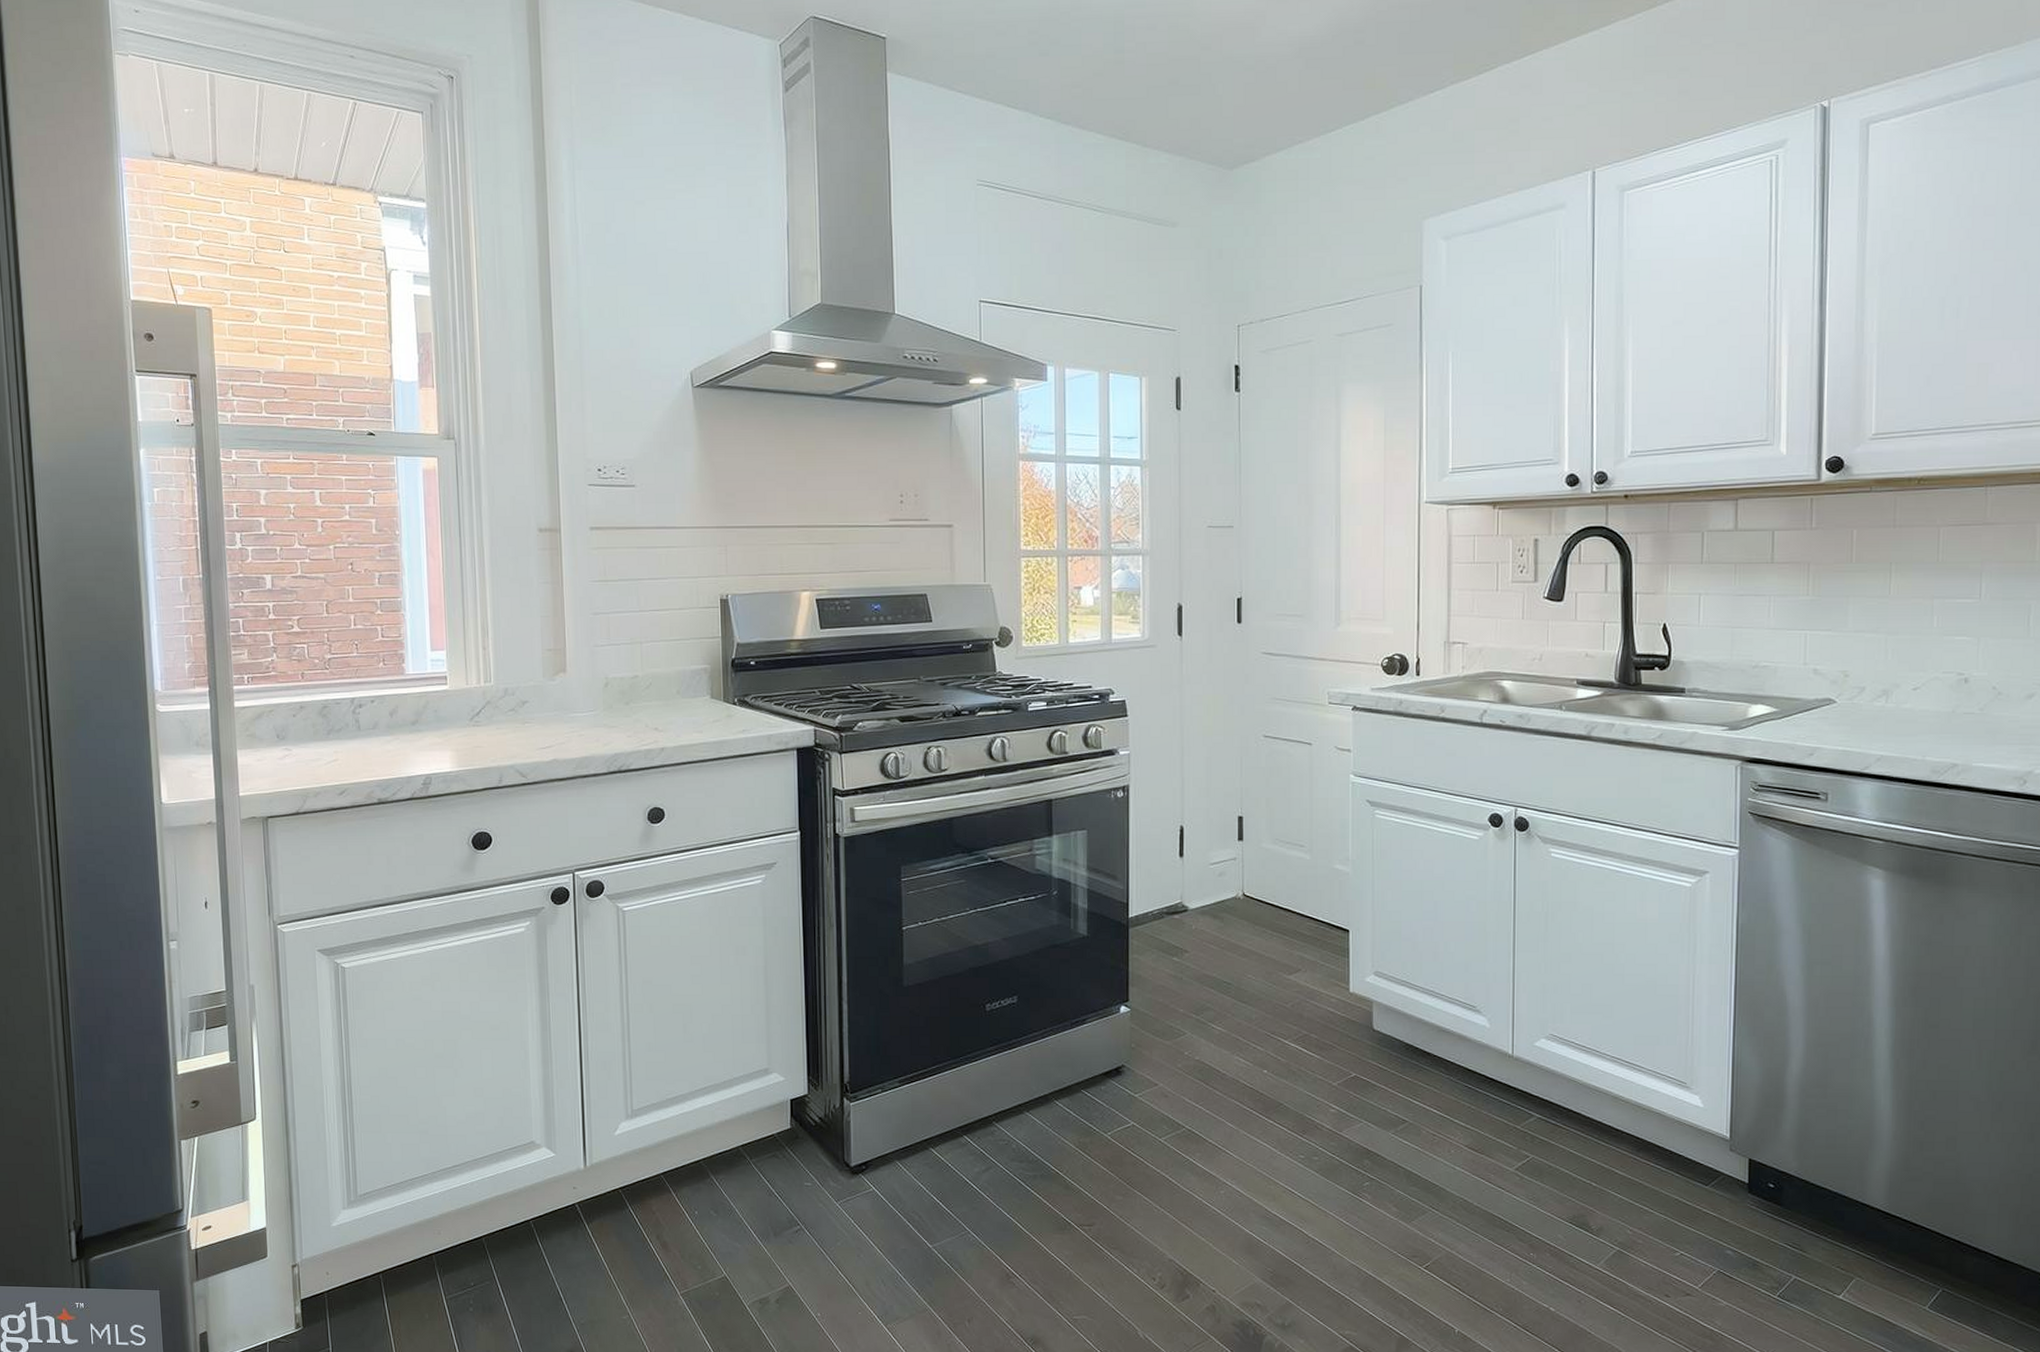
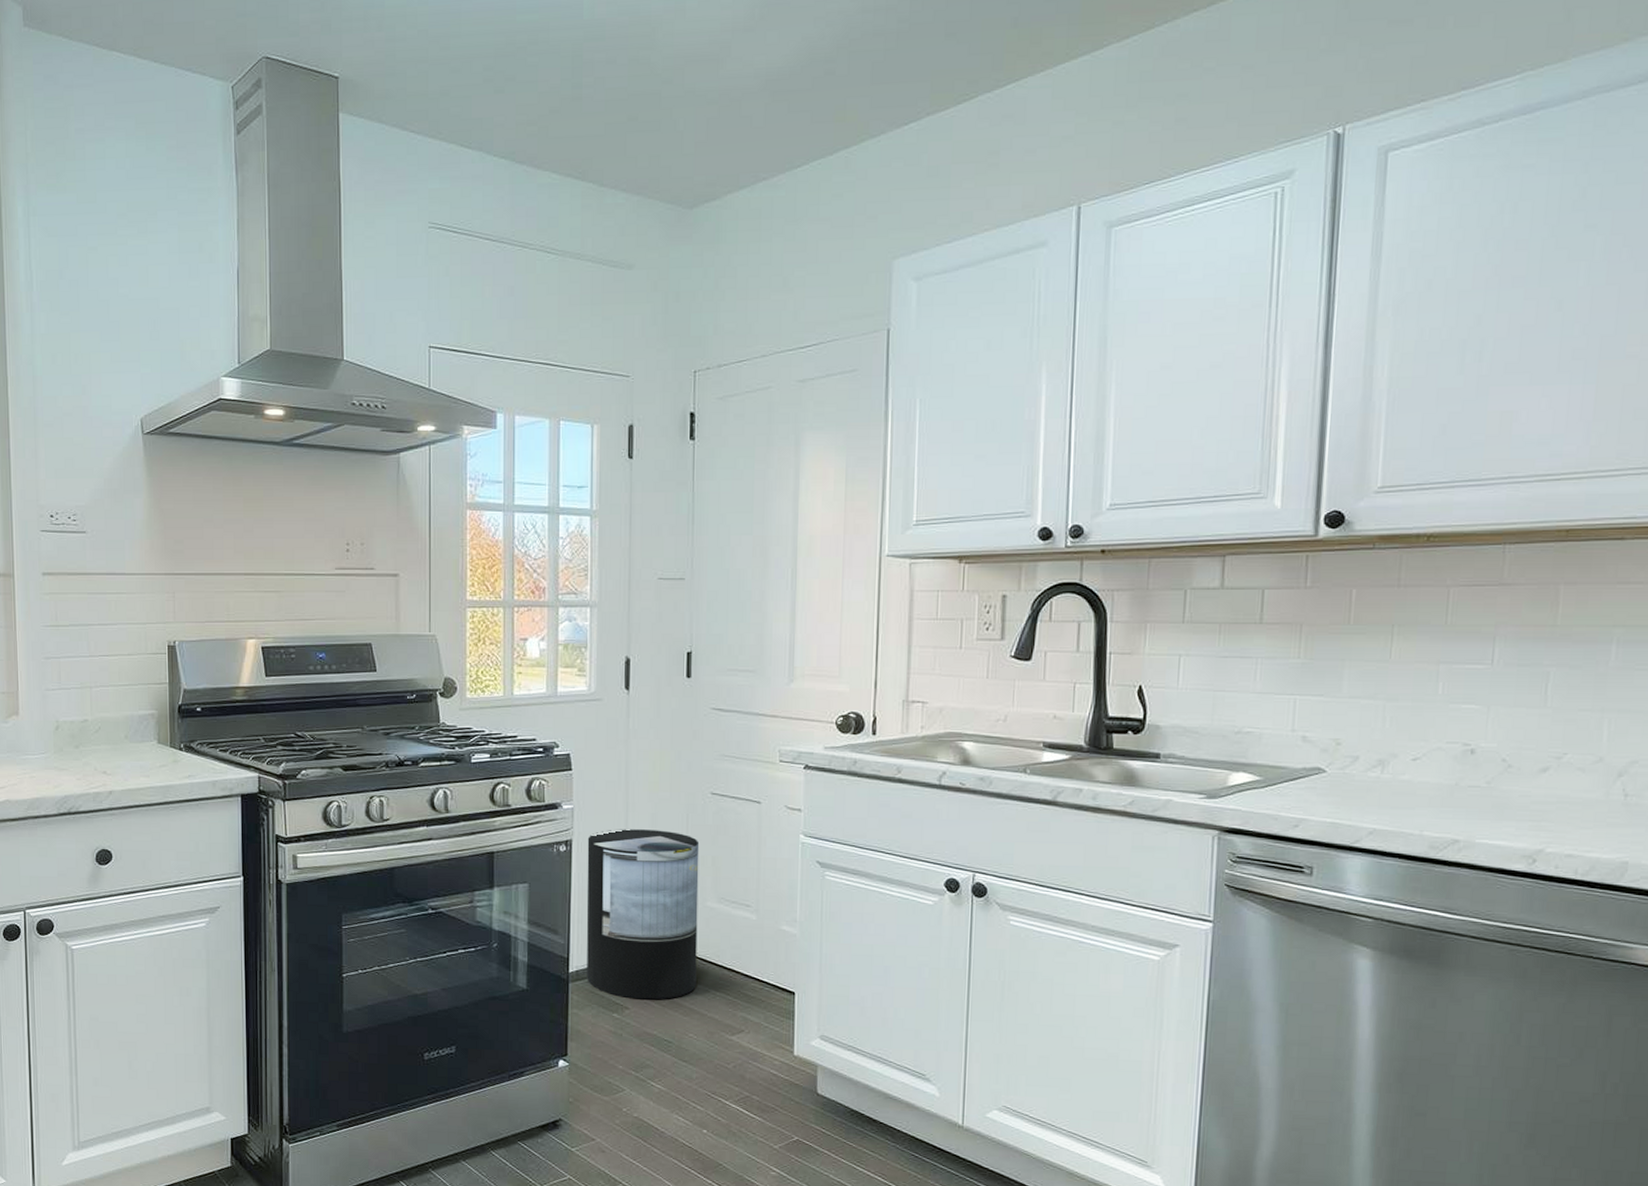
trash can: none [1144,773,1254,942] -> present [586,829,700,1000]

